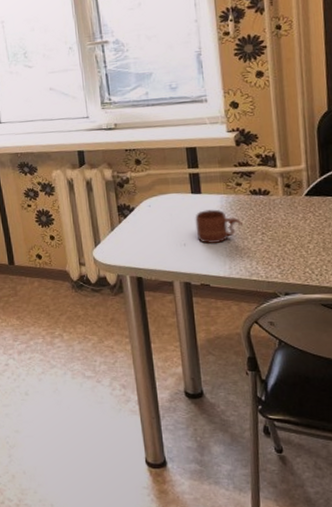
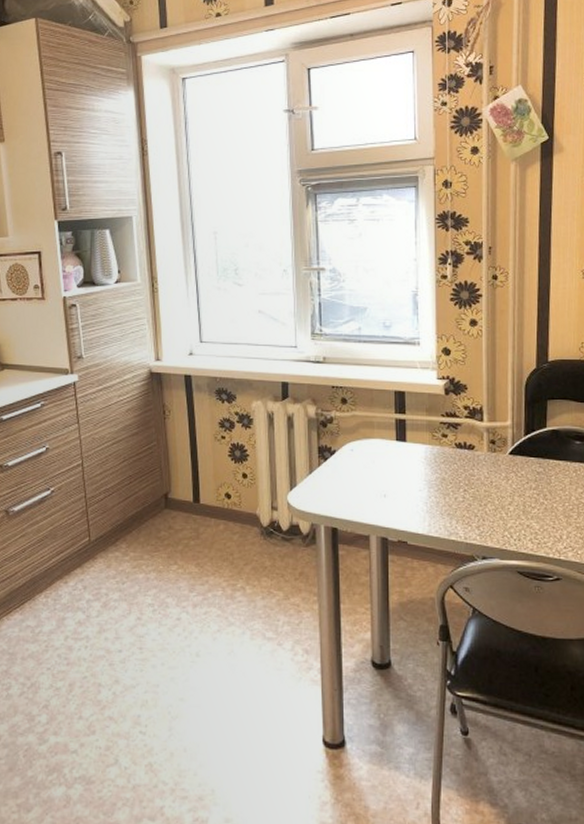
mug: present [195,209,242,244] -> none [398,460,445,497]

